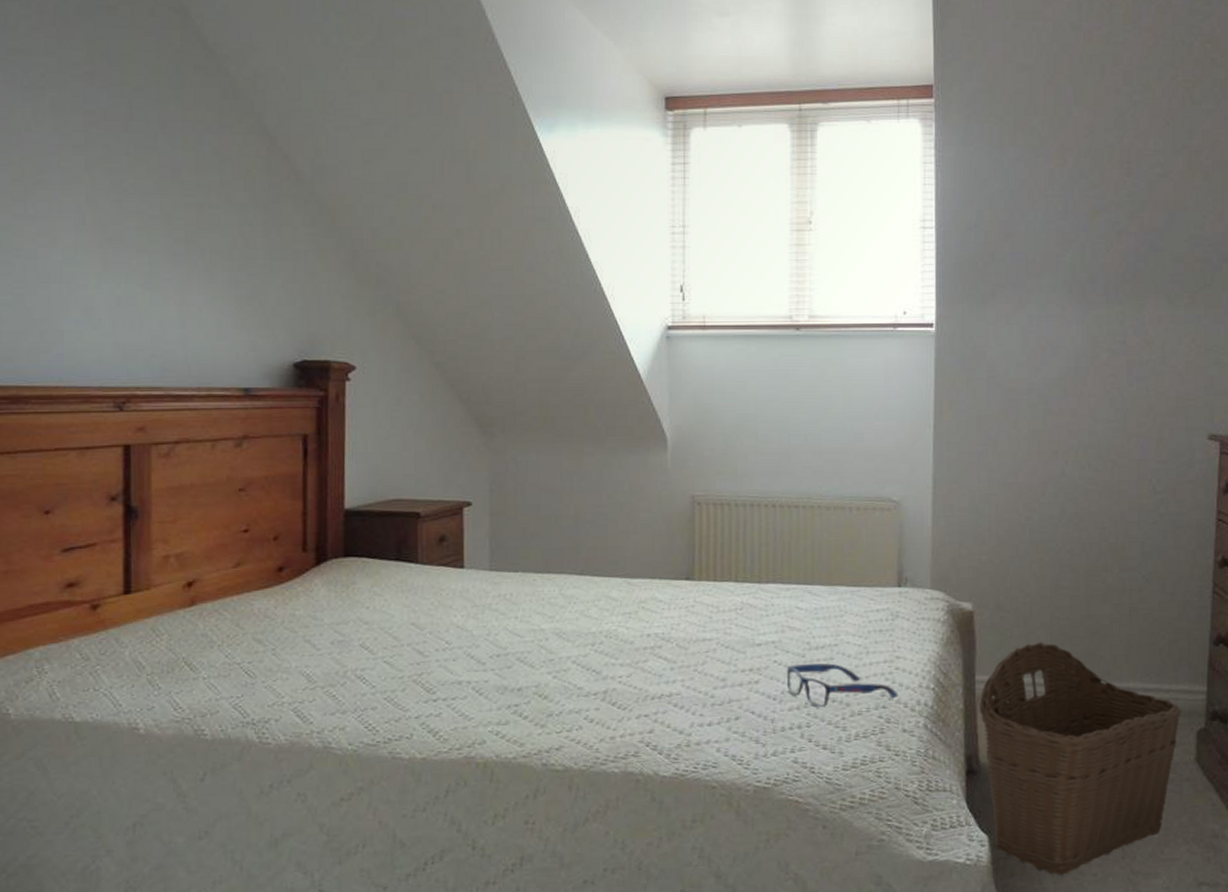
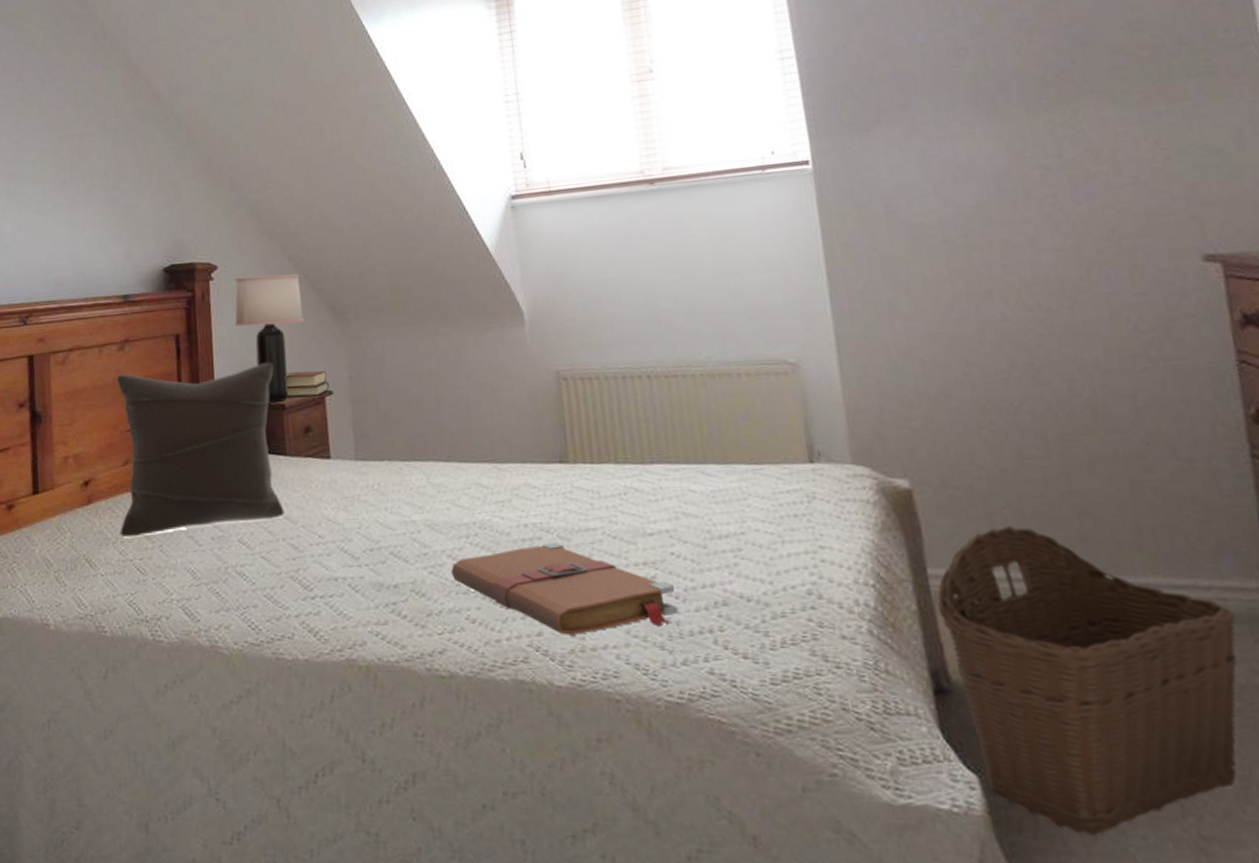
pillow: none [227,470,412,641] -> present [117,362,285,538]
table lamp: none [372,380,447,510] -> present [235,274,304,403]
books: none [422,480,468,507] -> present [286,370,329,397]
book: none [574,650,774,732] -> present [451,541,679,635]
eyeglasses: present [786,663,899,708] -> none [686,555,830,608]

